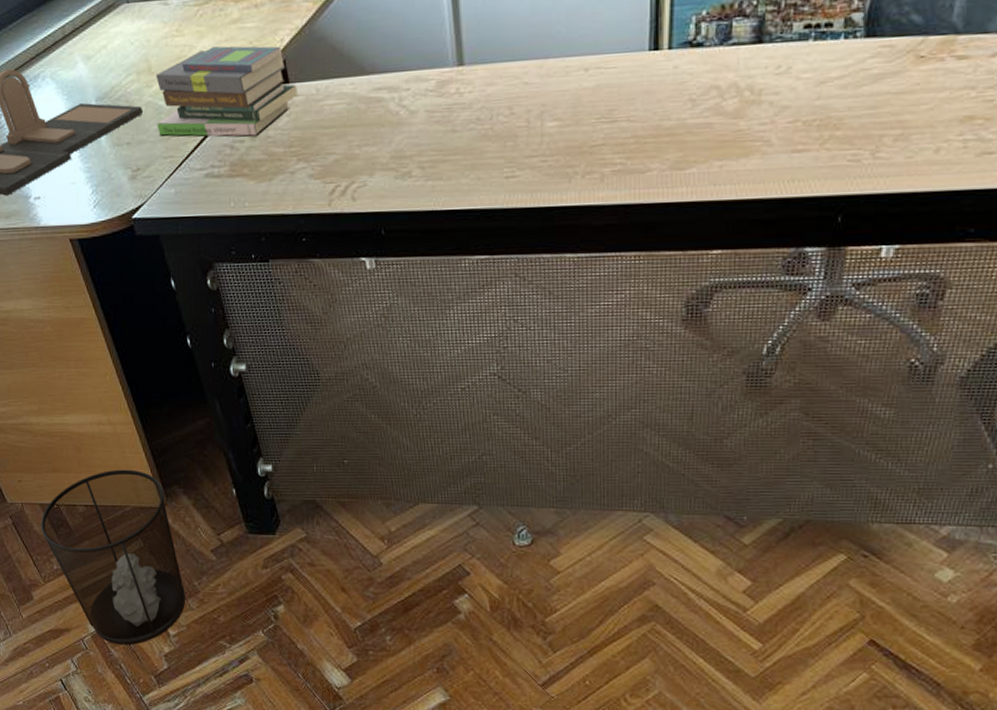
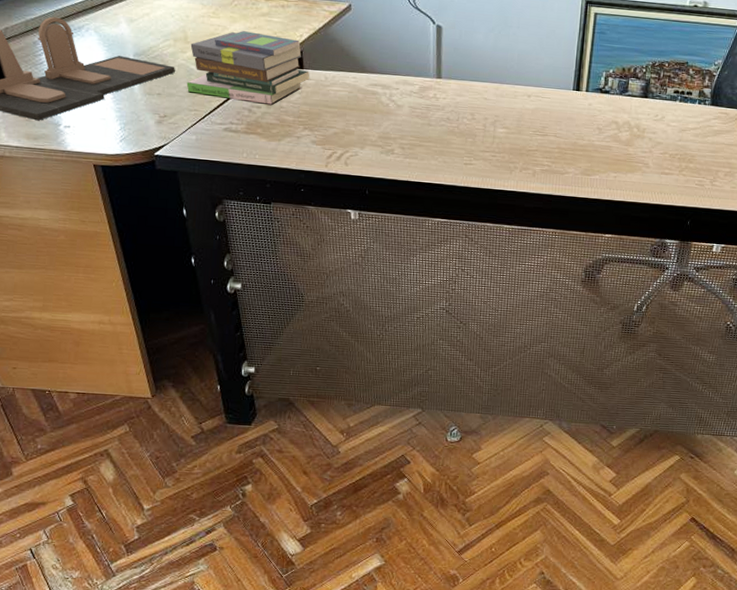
waste bin: present [41,469,185,646] -> none [30,363,163,518]

